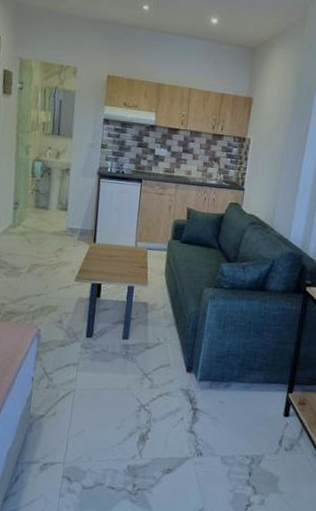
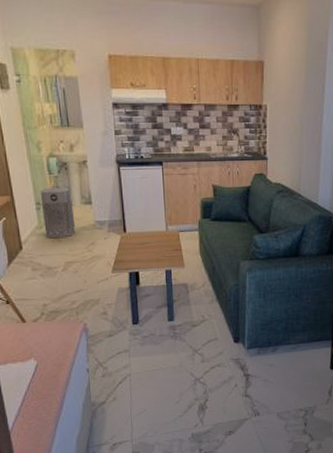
air purifier: none [17,189,49,240] -> present [40,187,76,238]

